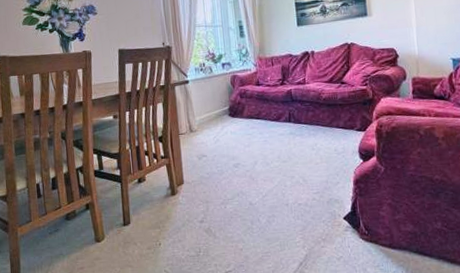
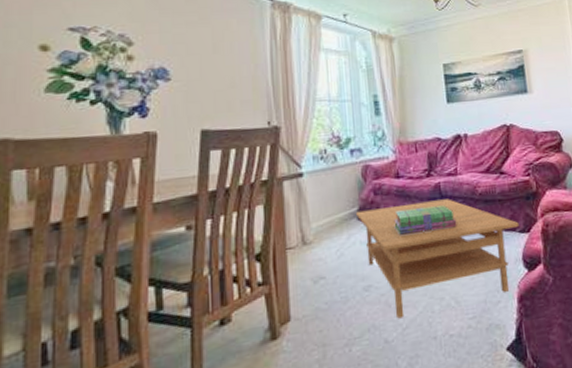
coffee table: none [227,102,357,189] -> present [355,199,519,319]
stack of books: none [255,107,305,128] -> present [393,205,457,235]

